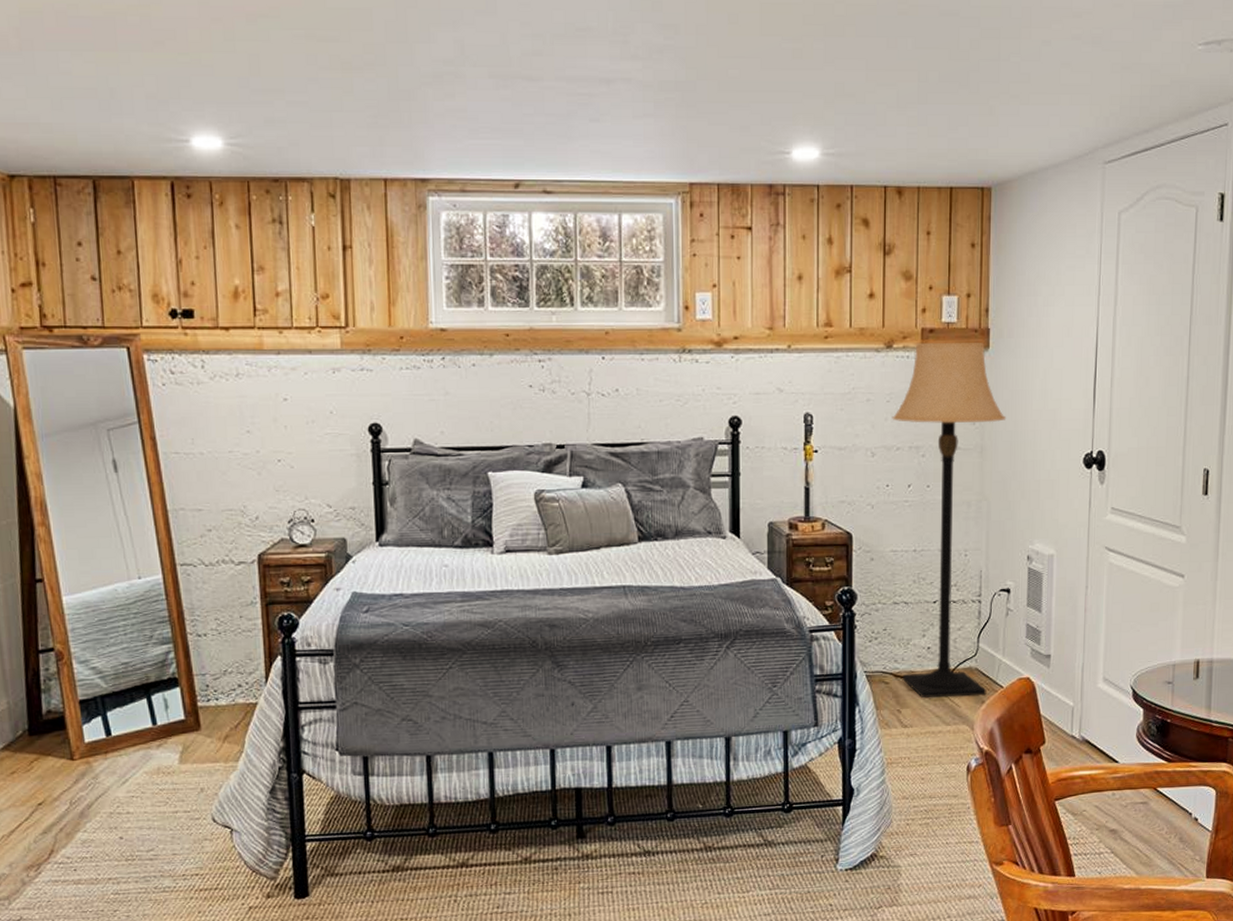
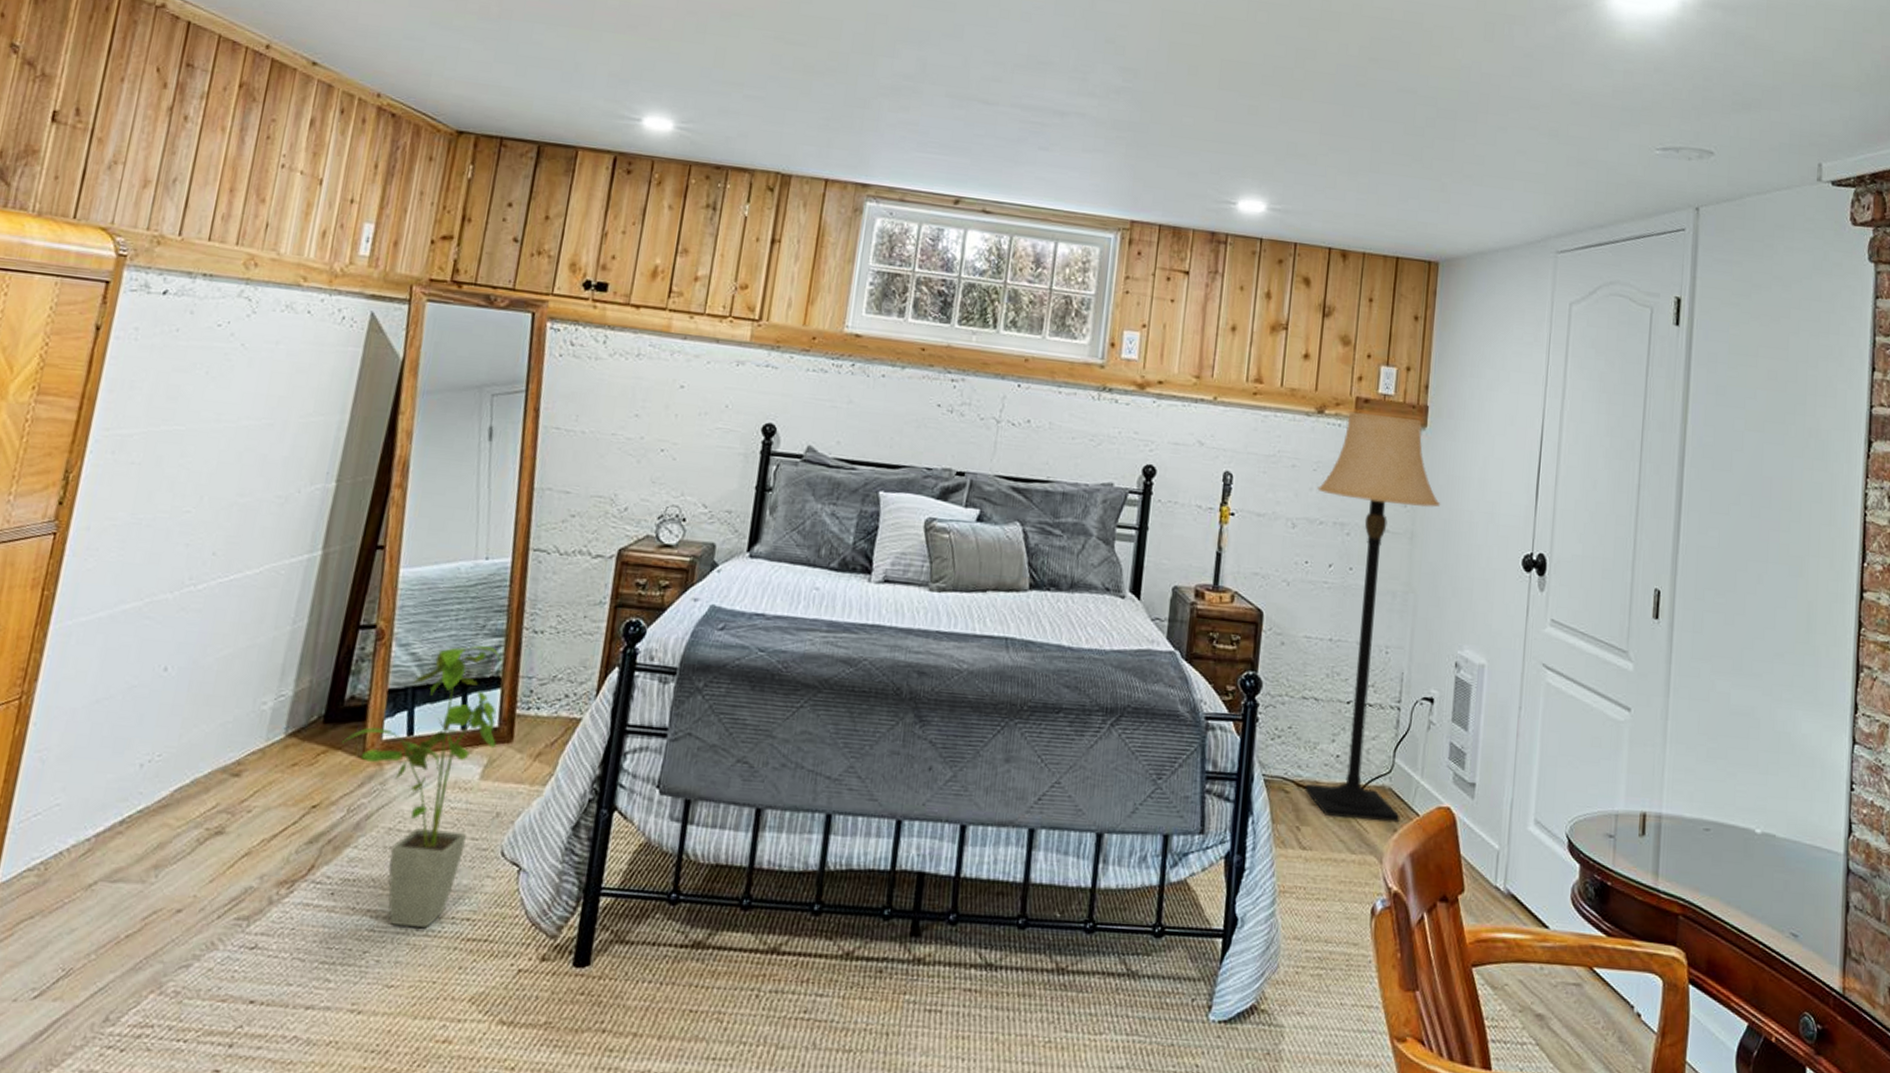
house plant: none [50,652,188,887] -> present [342,645,502,928]

